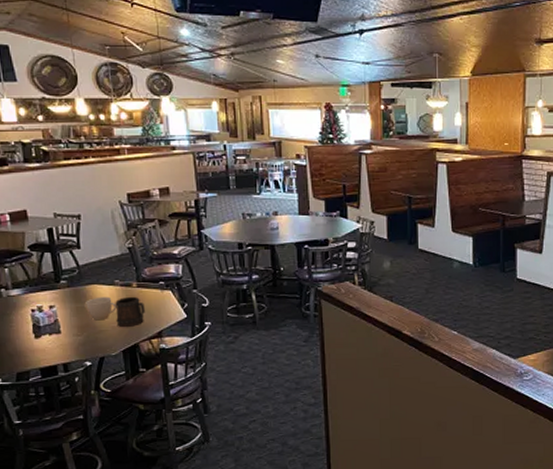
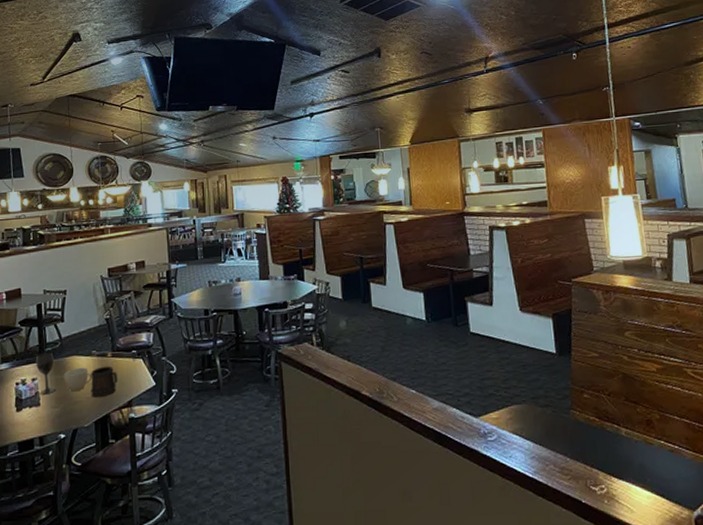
wine glass: none [52,280,77,323] -> present [36,352,56,395]

